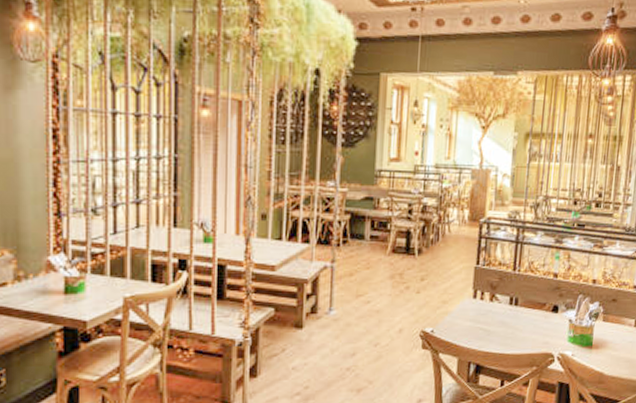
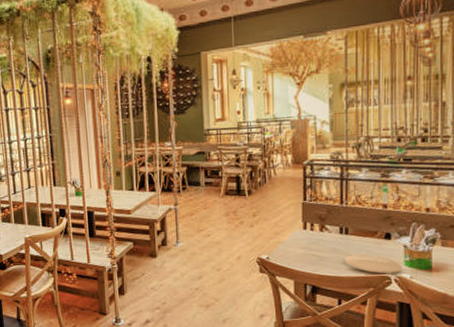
plate: none [510,328,566,351] -> present [343,254,403,274]

